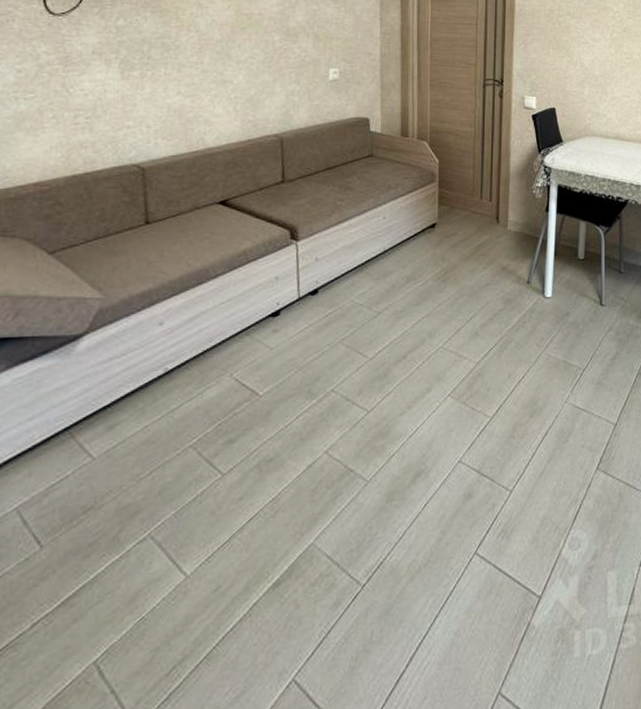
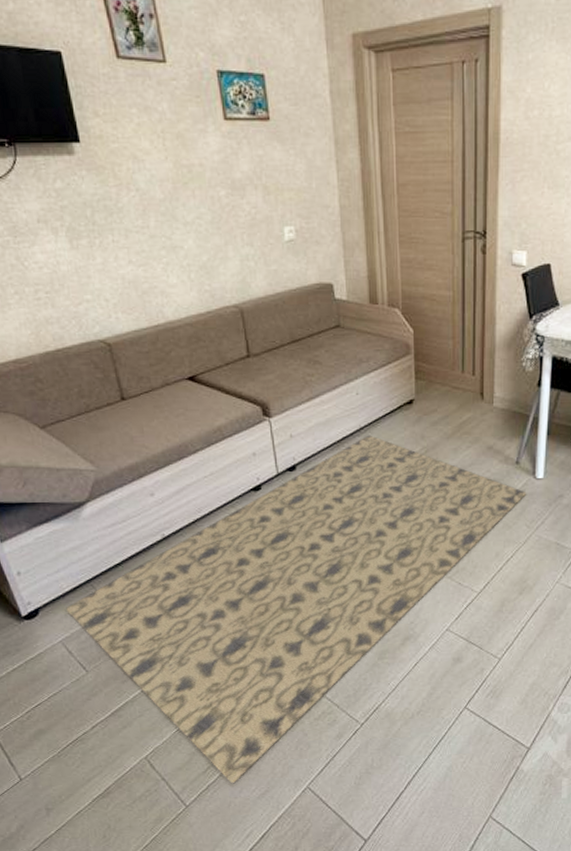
rug: none [32,257,537,686] -> present [66,435,527,783]

